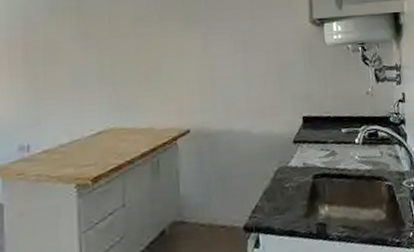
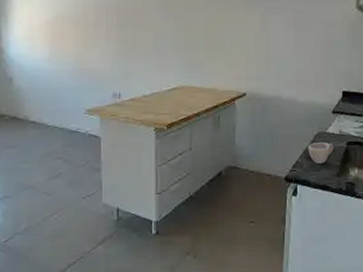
cup: none [268,178,298,206] -> present [308,141,333,165]

